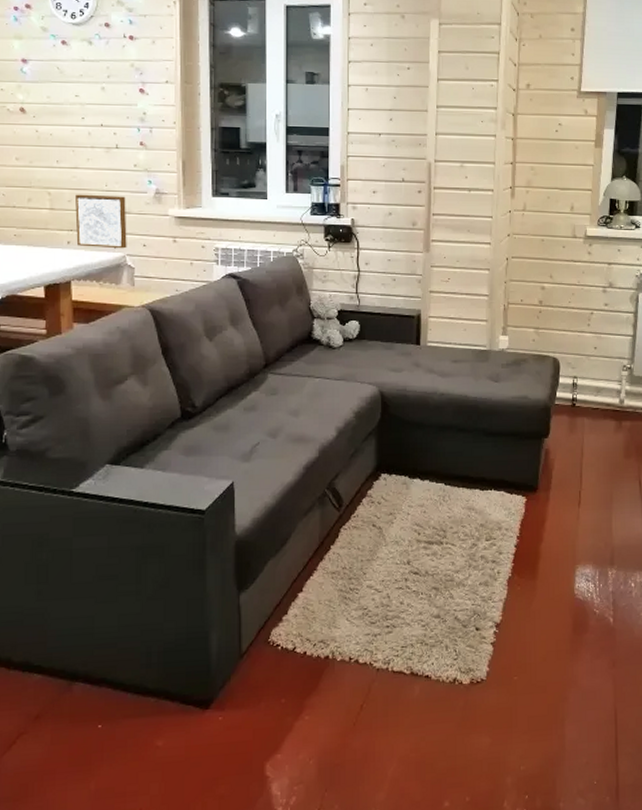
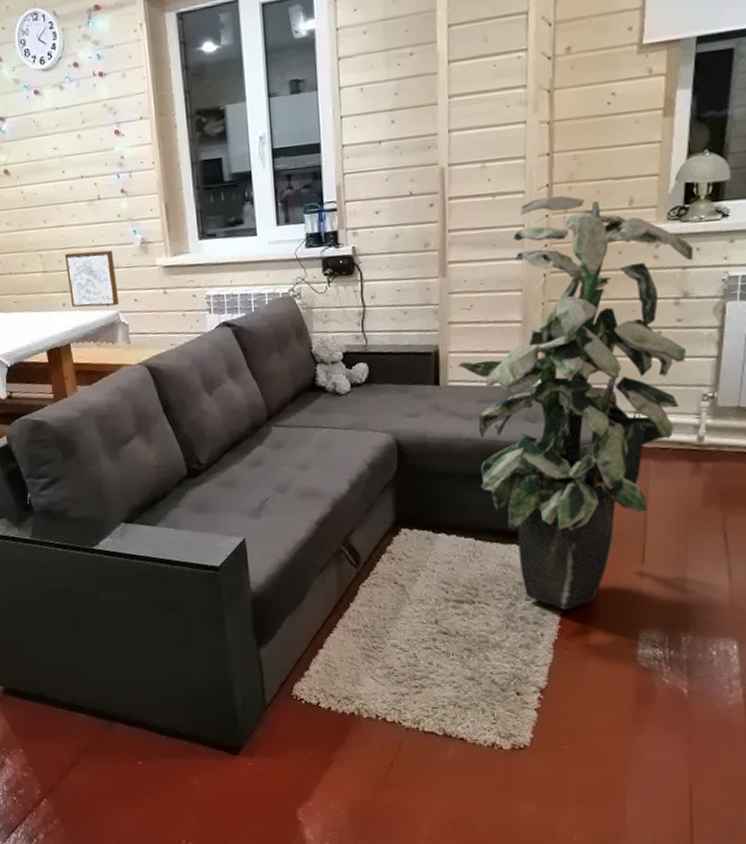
indoor plant: none [436,197,616,549] -> present [458,196,693,610]

